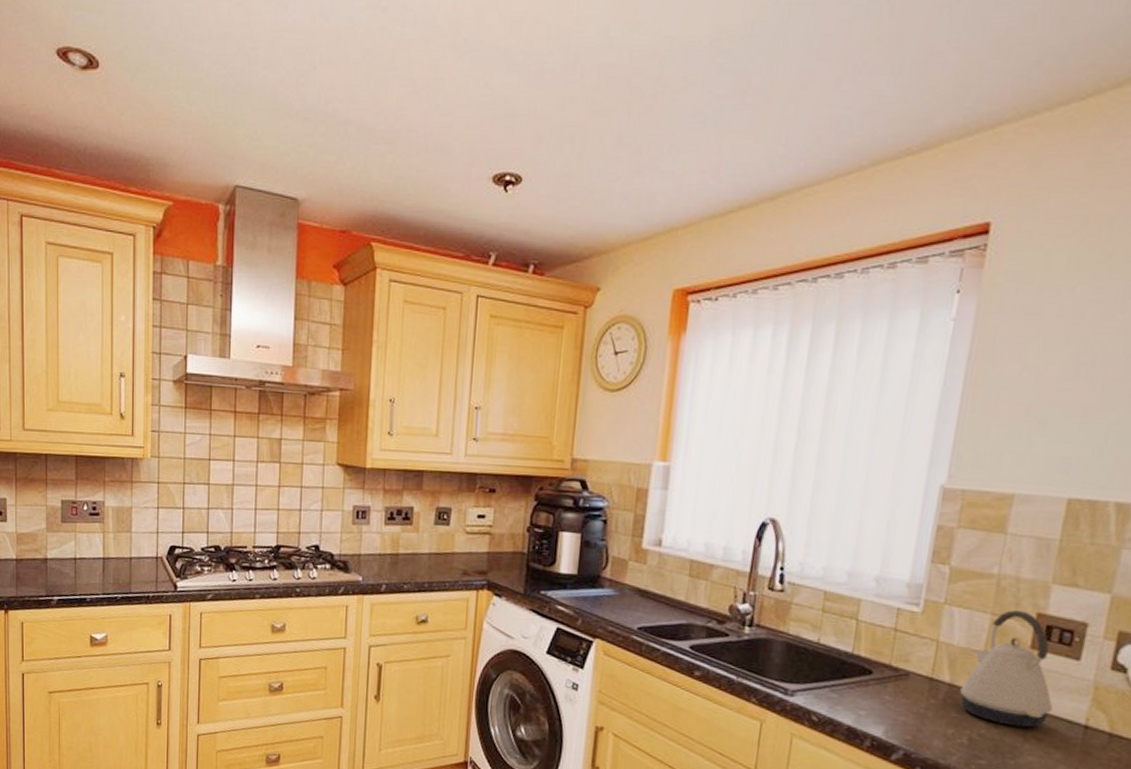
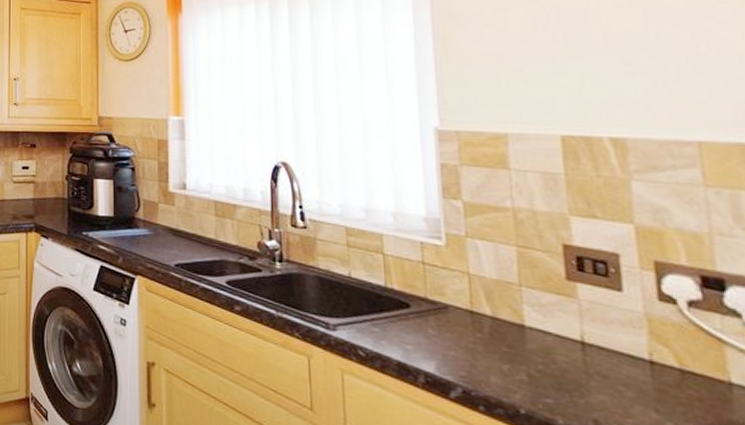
kettle: present [960,610,1053,728] -> none [505,242,608,363]

